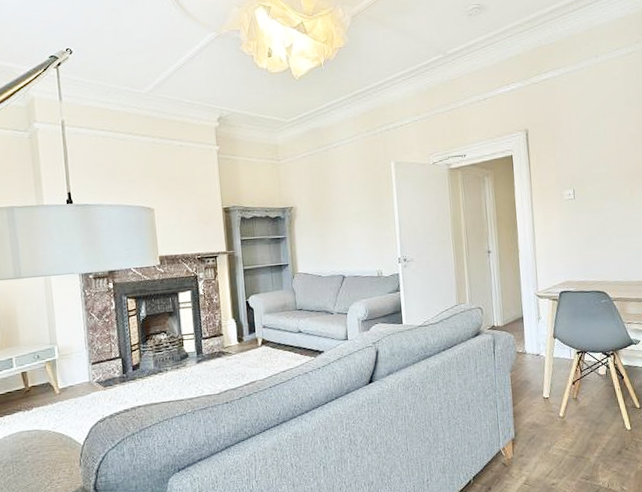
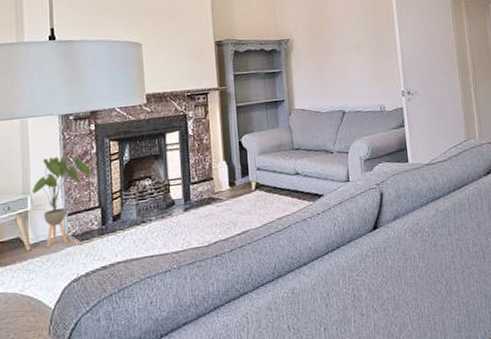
house plant: none [58,311,112,393] -> present [32,155,91,248]

